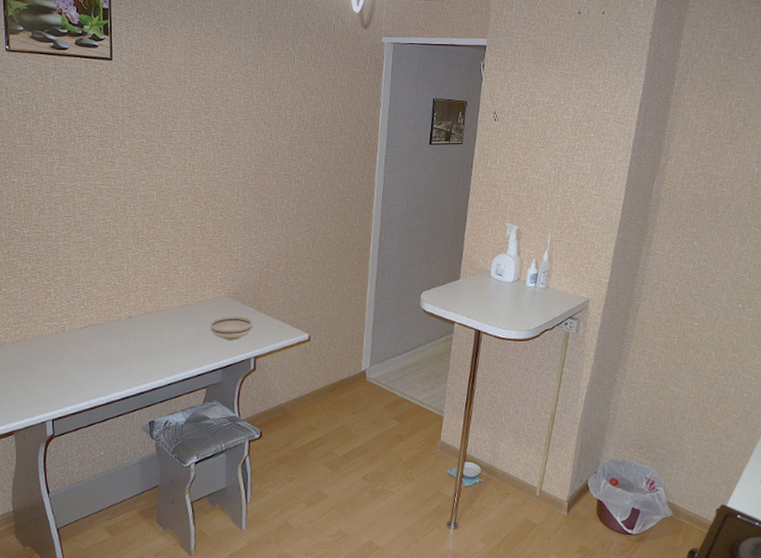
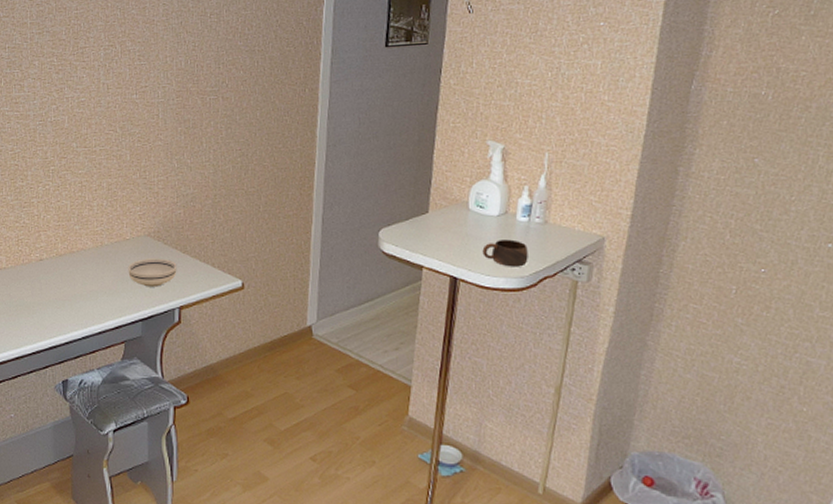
cup: none [500,301,534,322] -> present [482,239,528,267]

